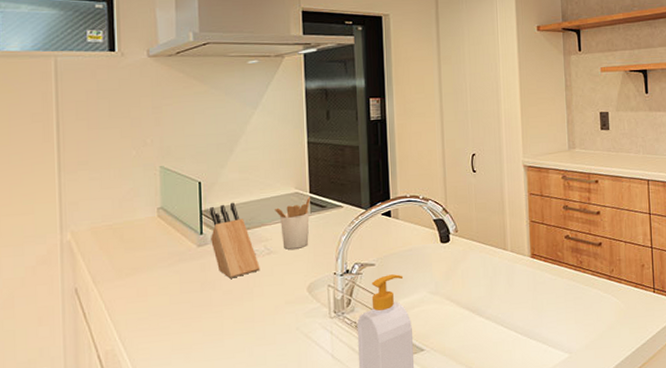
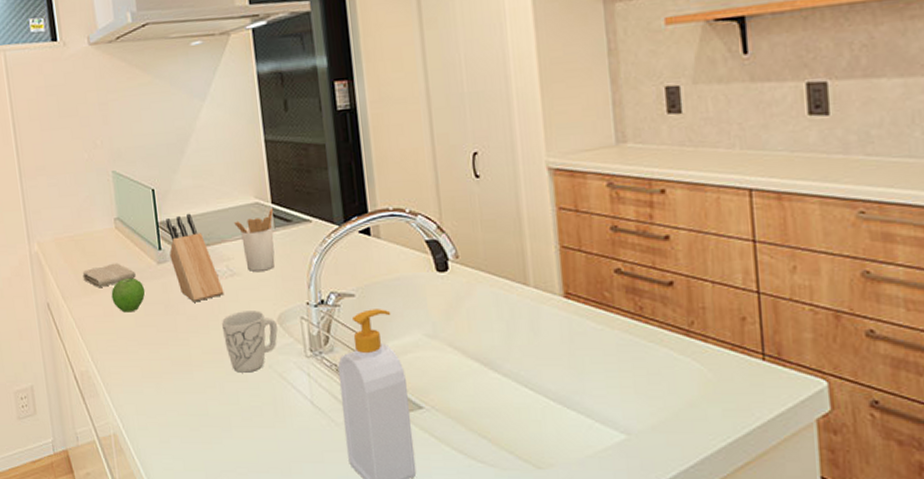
washcloth: none [118,247,175,271] -> present [82,263,136,287]
fruit: none [147,260,183,292] -> present [111,277,146,313]
mug: none [255,282,306,337] -> present [221,311,278,373]

